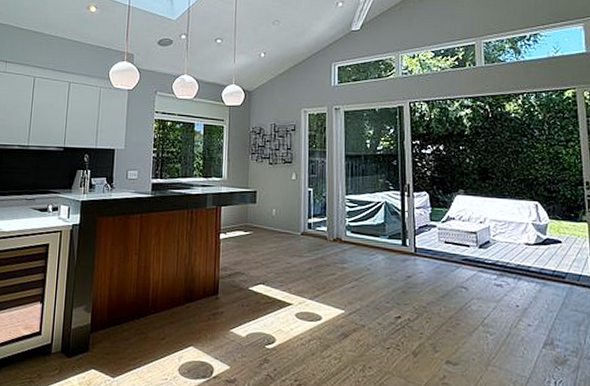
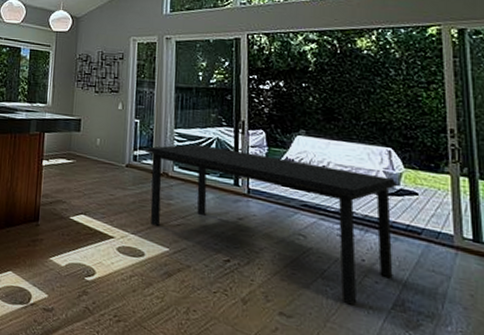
dining table: none [319,209,545,348] -> present [146,144,398,305]

